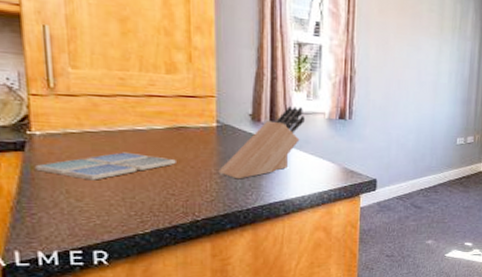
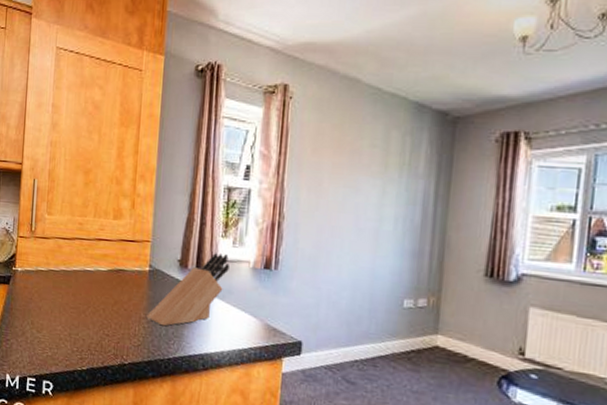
drink coaster: present [35,152,176,180] -> none [14,290,113,315]

